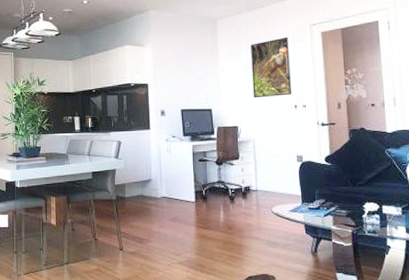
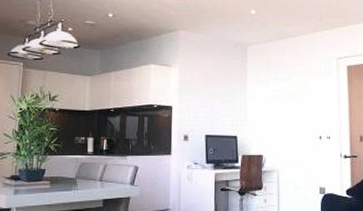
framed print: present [250,37,292,98] -> none [279,68,318,127]

